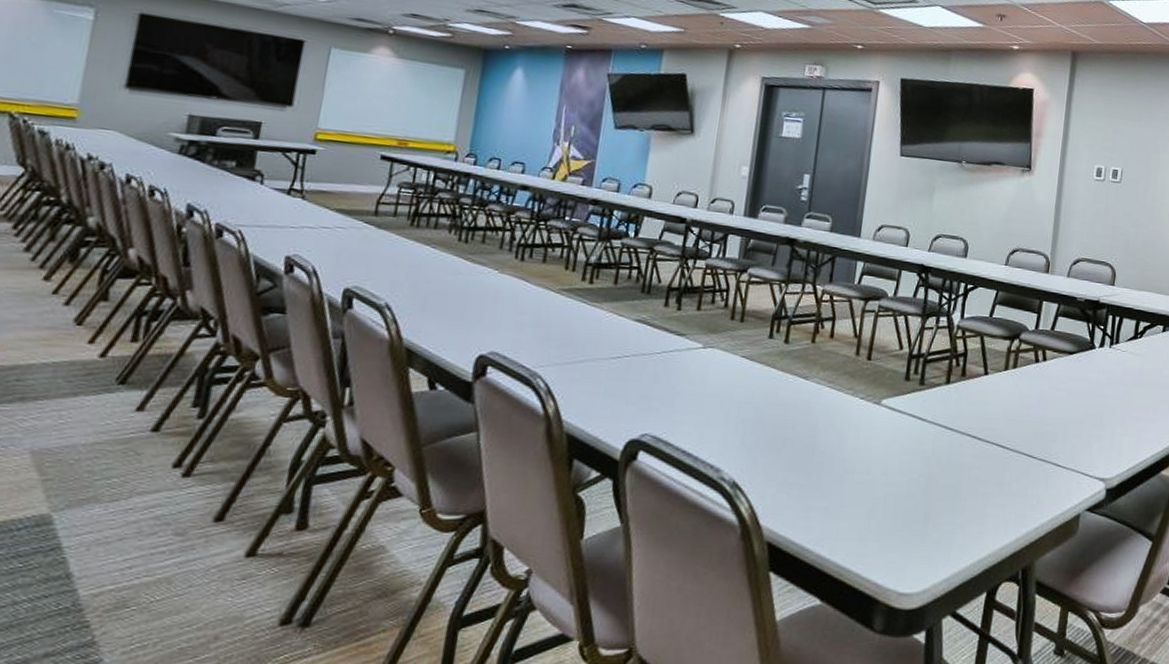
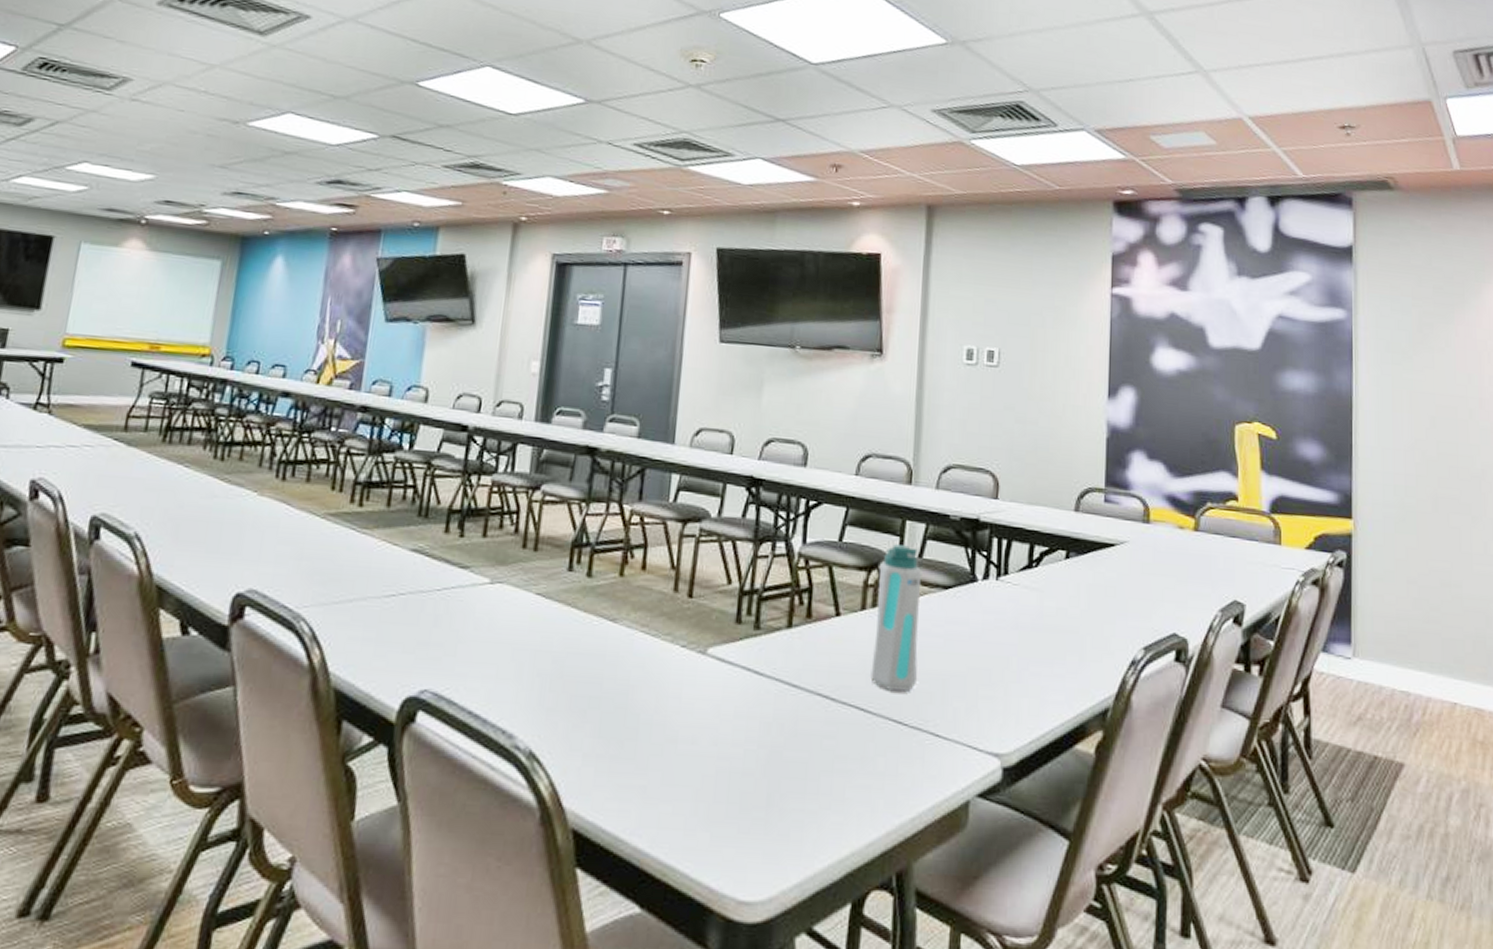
water bottle: none [1009,319,1053,433] -> present [870,543,922,692]

